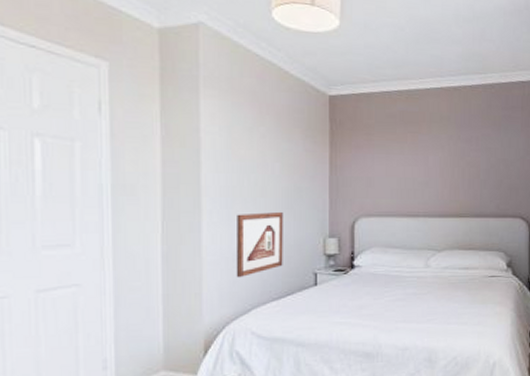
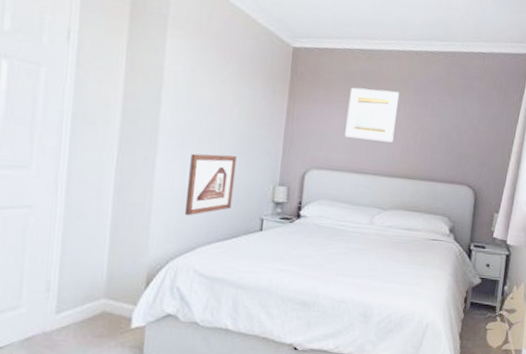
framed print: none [391,129,442,182] -> present [345,87,400,143]

